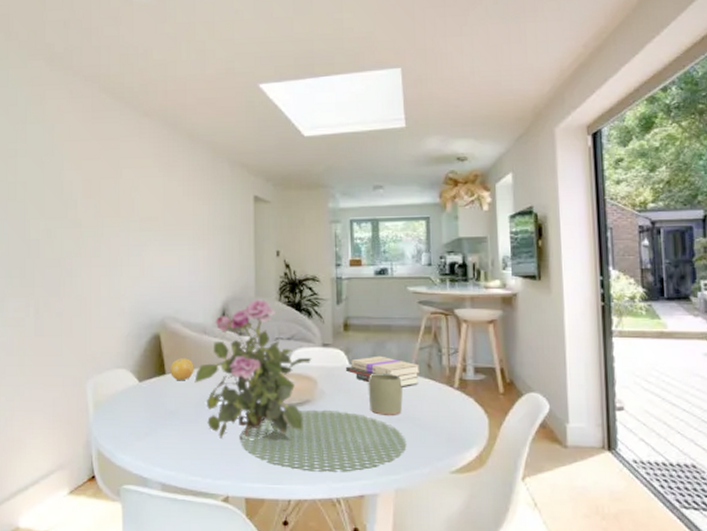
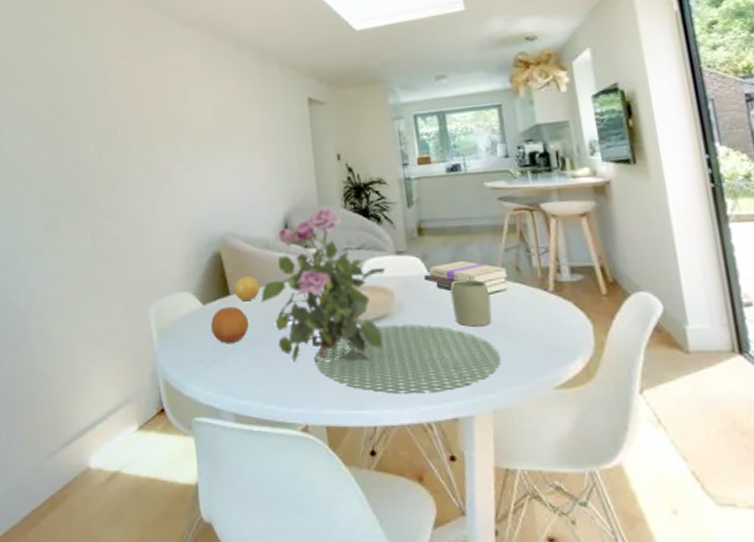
fruit: none [145,385,182,418] -> present [210,306,250,343]

